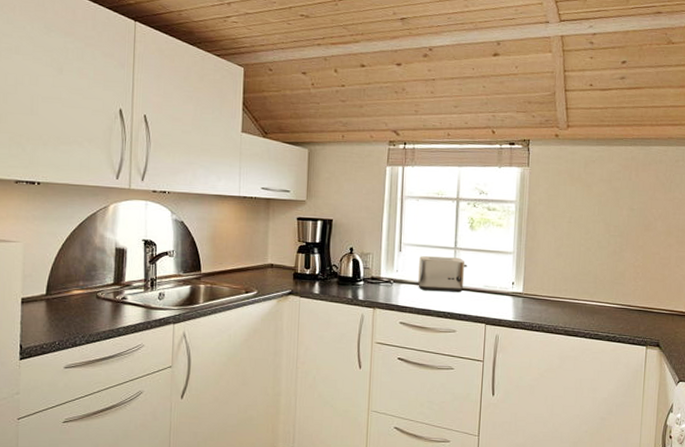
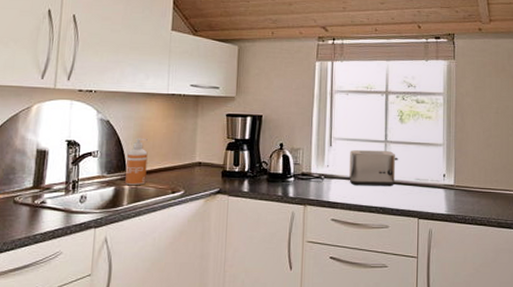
soap dispenser: none [201,239,222,285] -> present [125,138,148,186]

